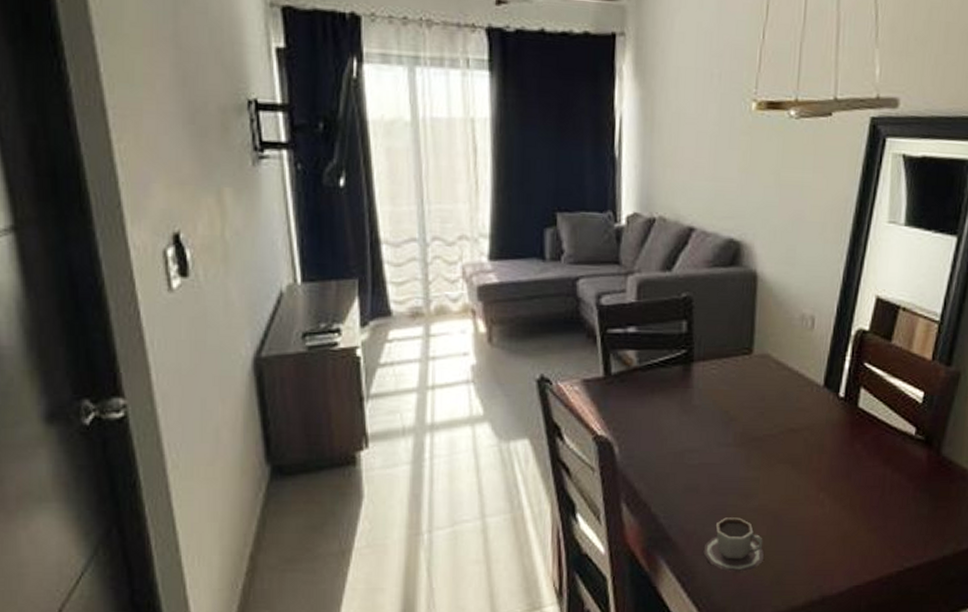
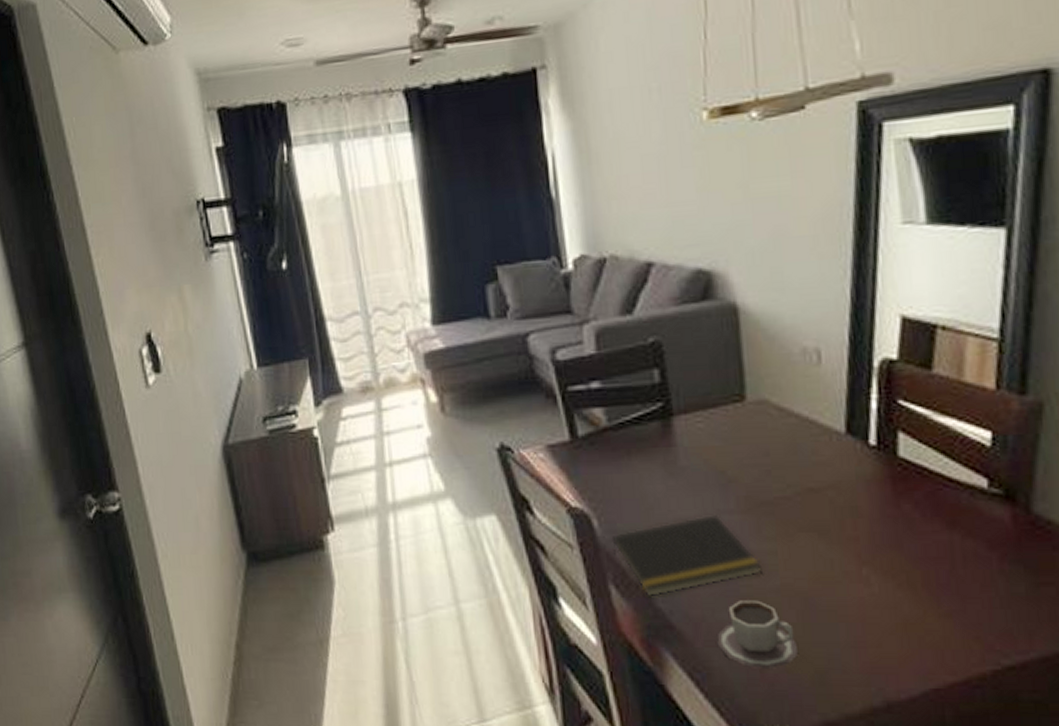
notepad: none [628,446,746,514] -> present [612,514,762,597]

